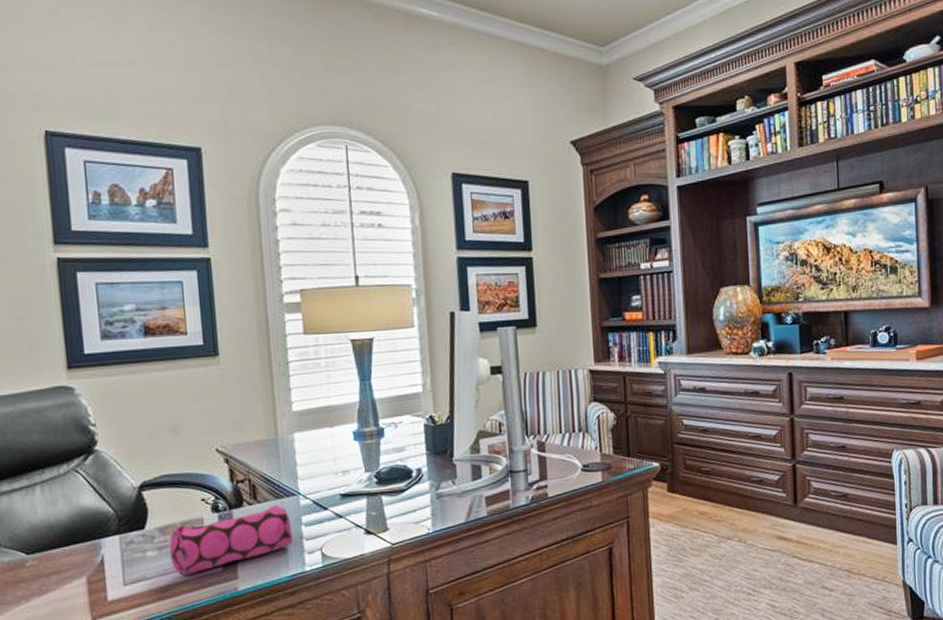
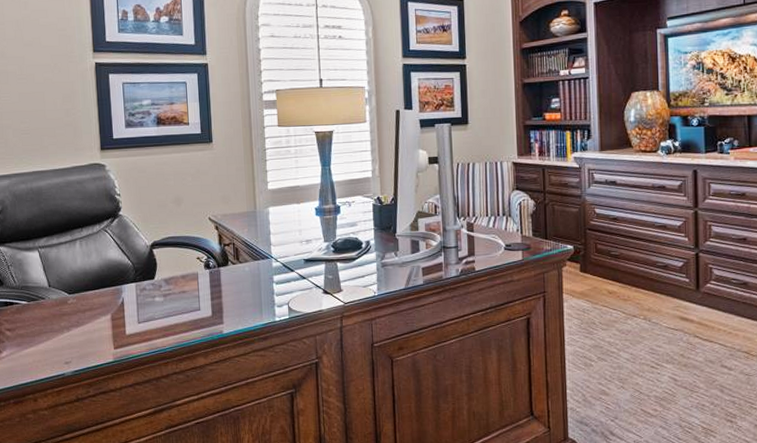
pencil case: present [169,505,293,575] -> none [172,265,266,318]

